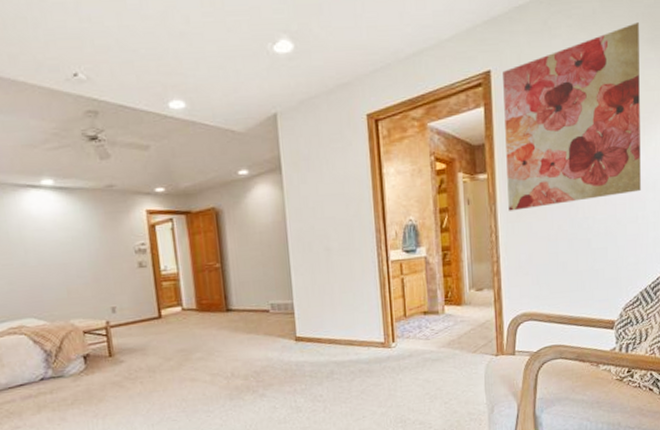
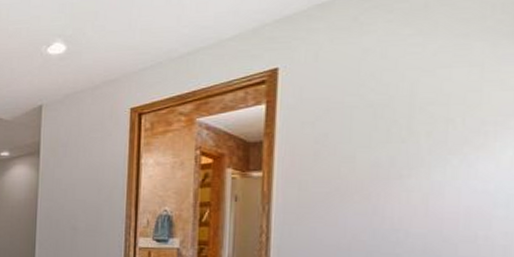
wall art: present [503,22,641,211] -> none [286,14,496,213]

